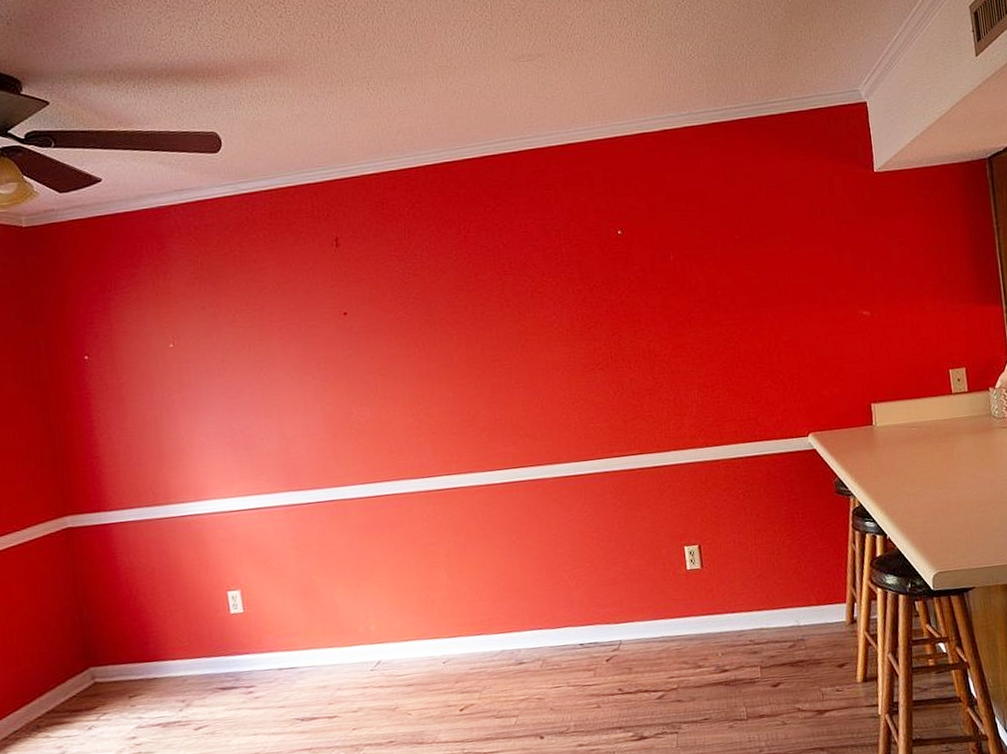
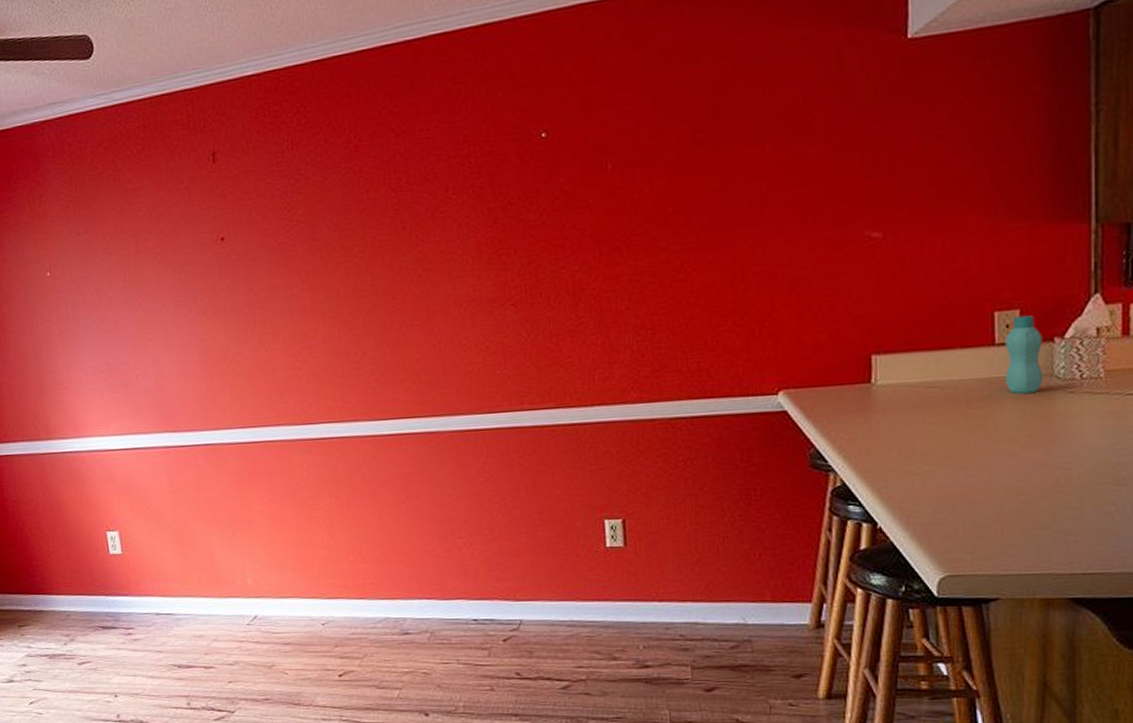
bottle: none [958,372,986,430] -> present [1005,315,1044,394]

